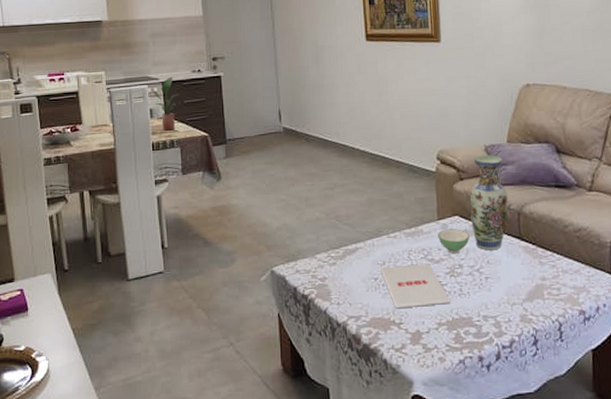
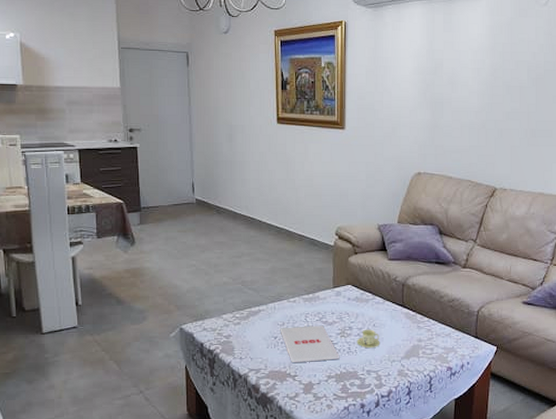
potted plant: present [153,76,180,131] -> none [69,144,96,196]
bowl: present [438,229,470,253] -> none [332,296,360,317]
cup and saucer: none [468,266,497,290] -> present [356,329,380,349]
vase: present [469,155,508,251] -> none [362,233,394,316]

